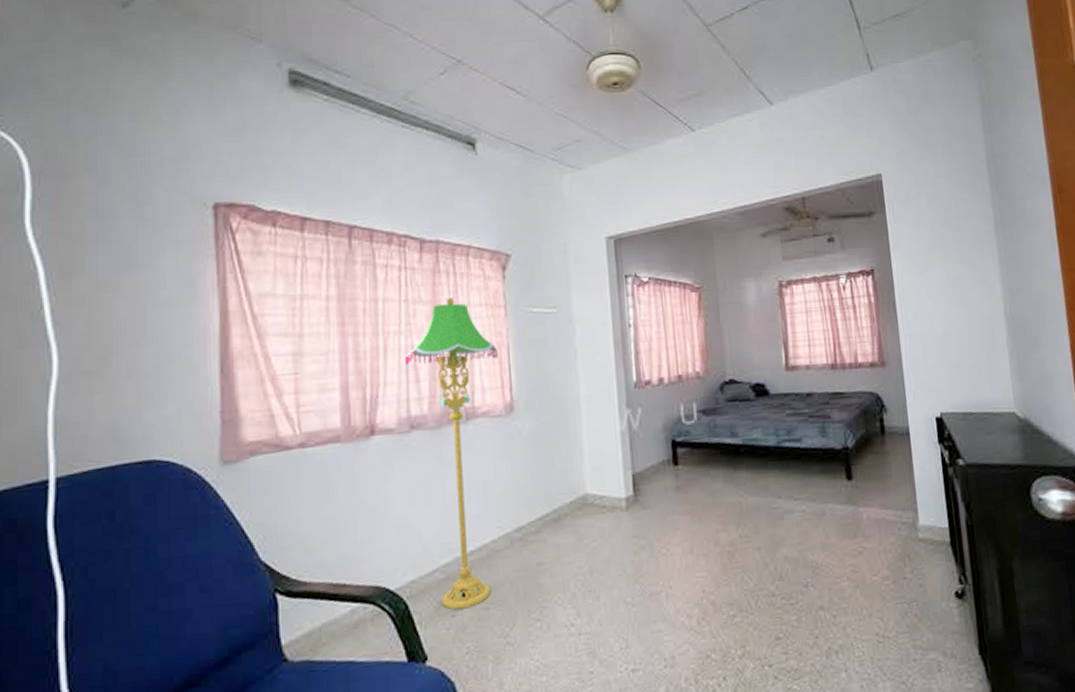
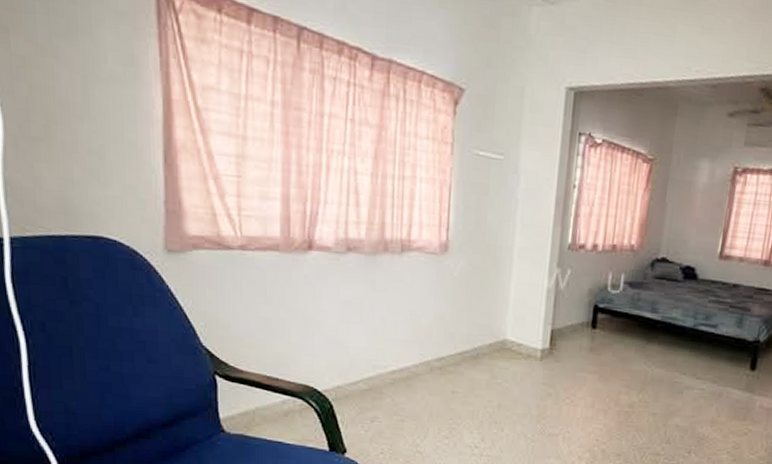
floor lamp: present [405,298,498,610] -> none [347,125,439,418]

